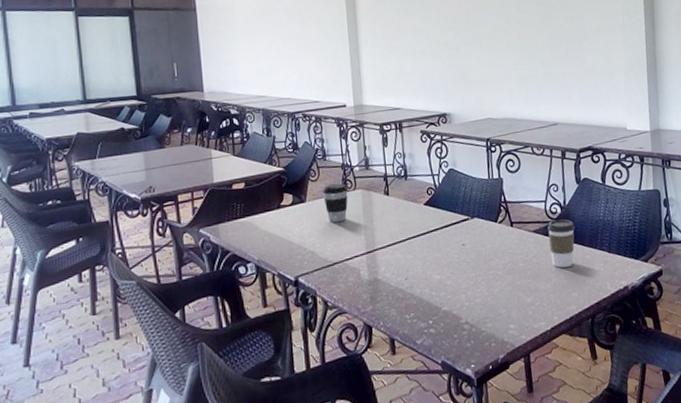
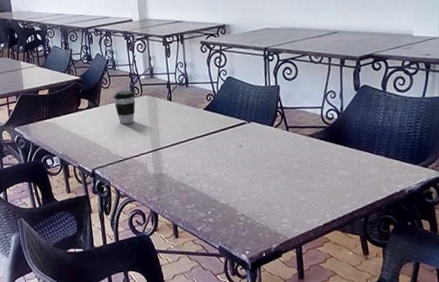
coffee cup: present [547,219,575,268] -> none [323,124,352,170]

